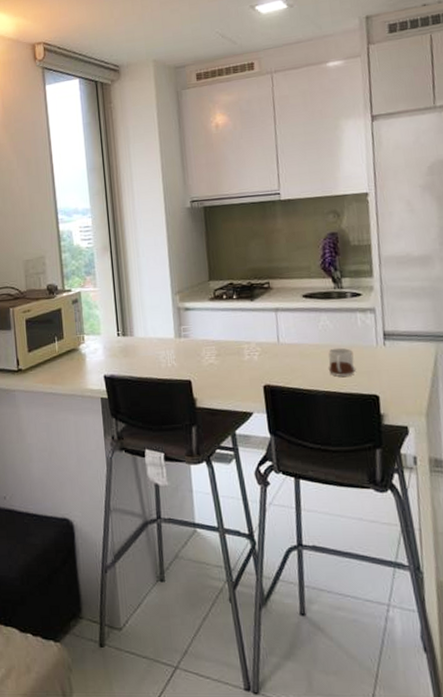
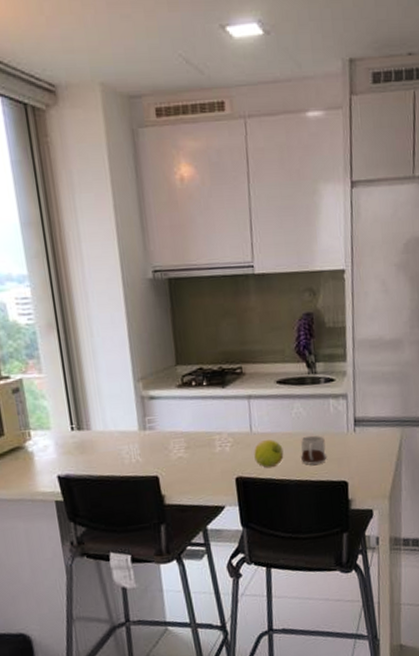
fruit: none [281,349,311,378] -> present [254,439,284,468]

